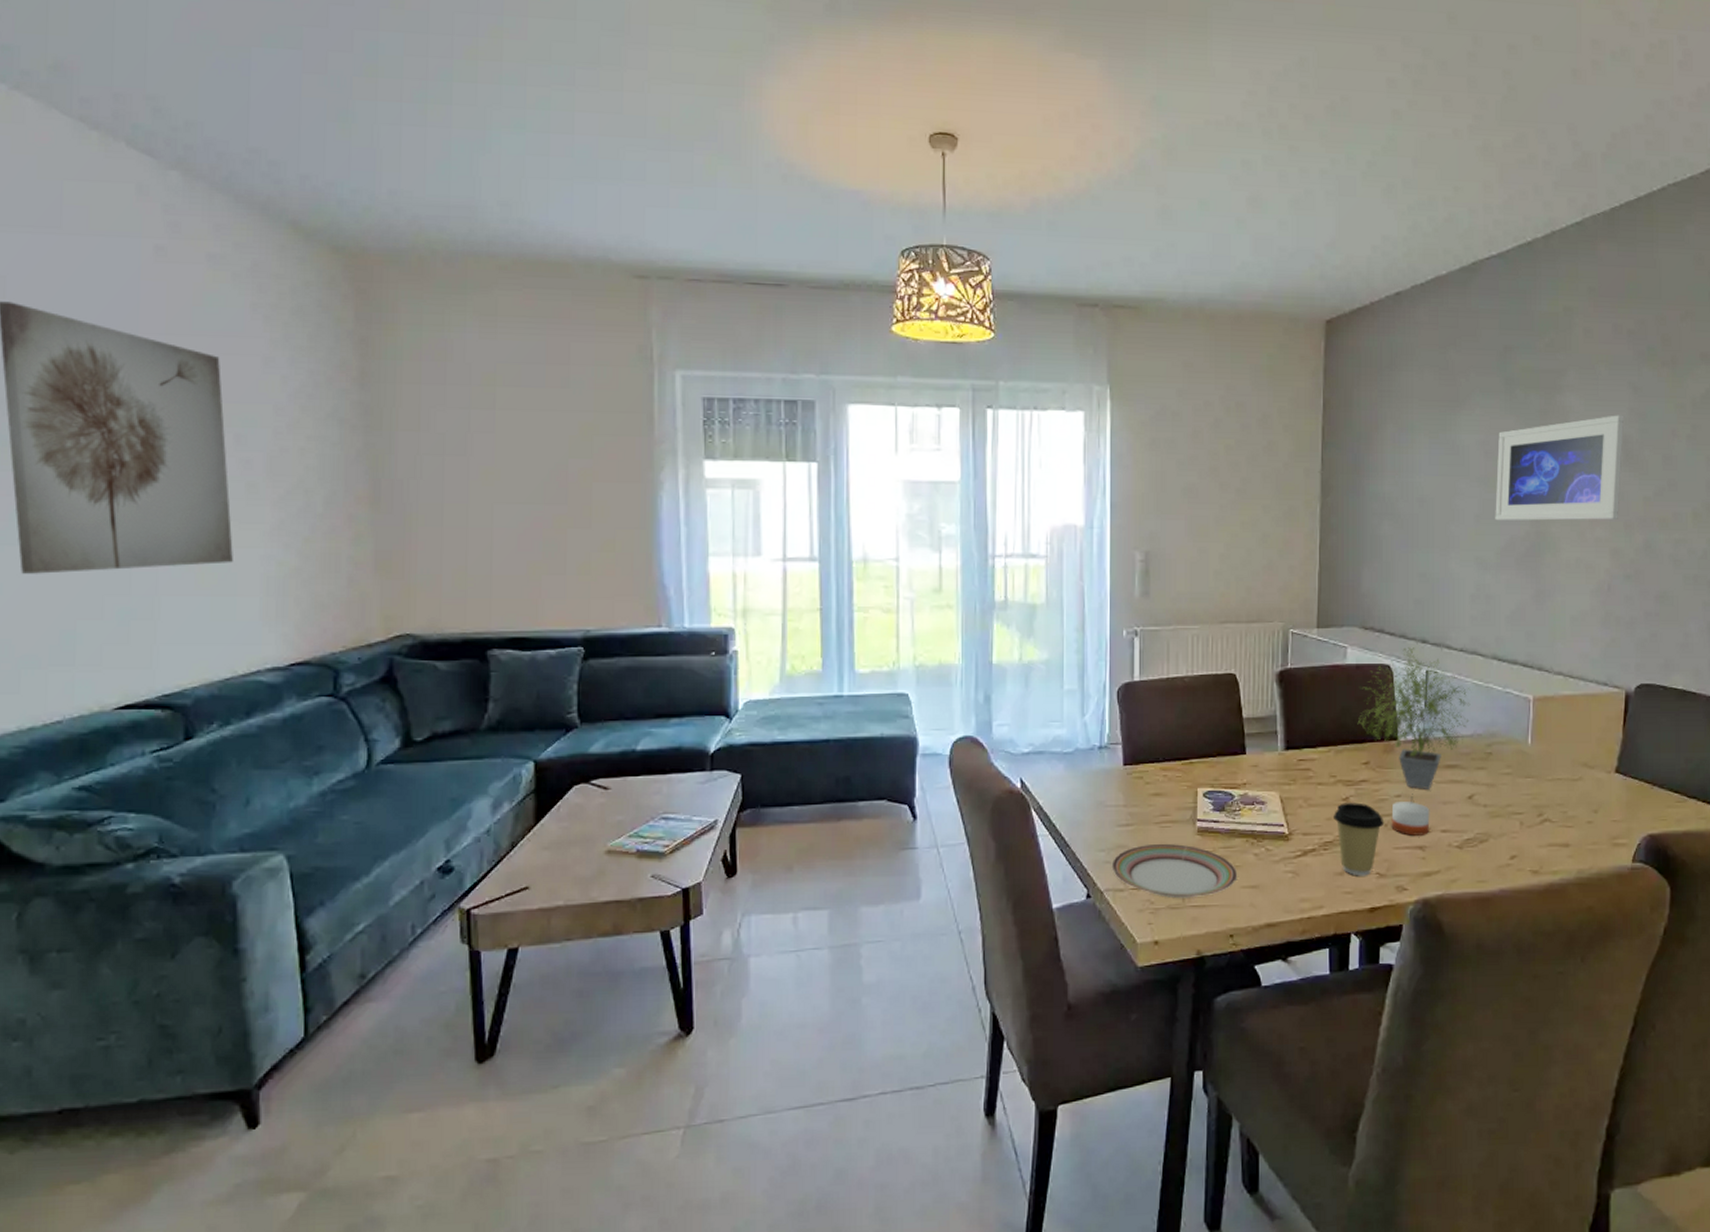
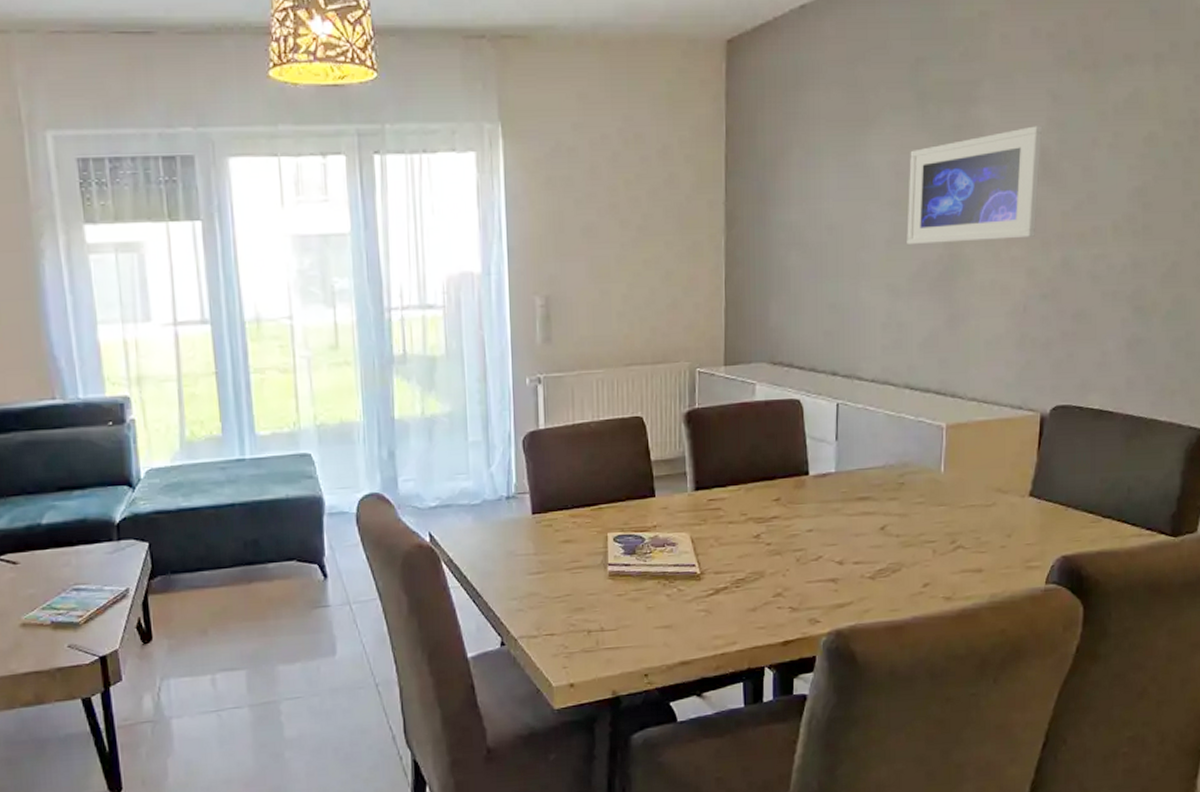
plate: present [1111,843,1238,899] -> none [524,589,651,642]
coffee cup: present [1334,802,1385,876] -> none [745,539,797,611]
potted plant: present [1357,647,1471,789] -> none [767,380,882,523]
candle: present [1391,802,1430,836] -> none [803,535,842,569]

